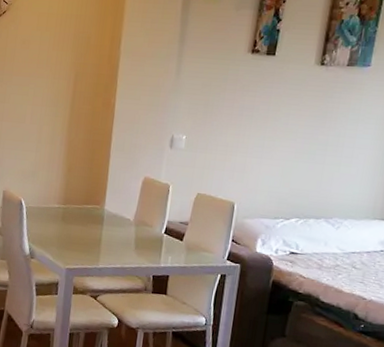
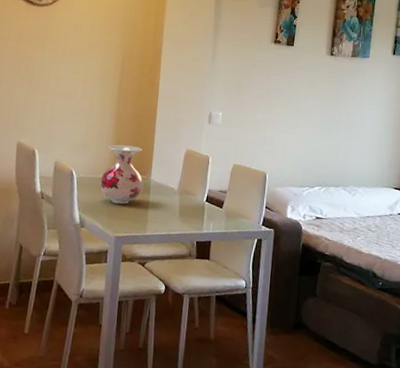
vase: none [50,172,97,236] -> present [100,144,144,205]

